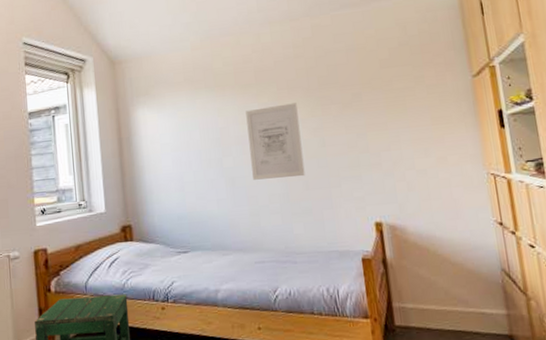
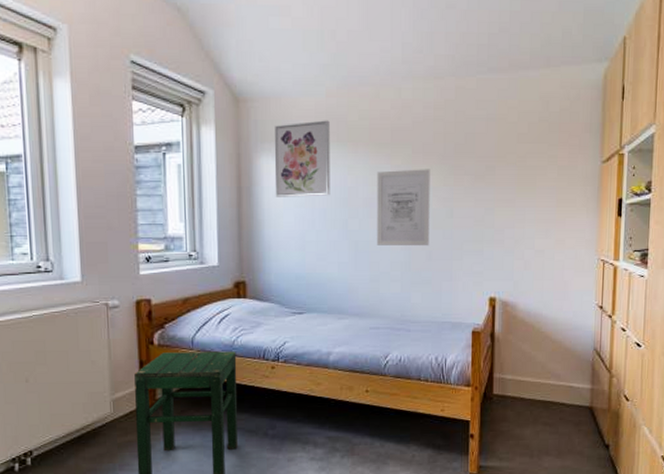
wall art: none [148,70,204,144] -> present [274,120,330,197]

